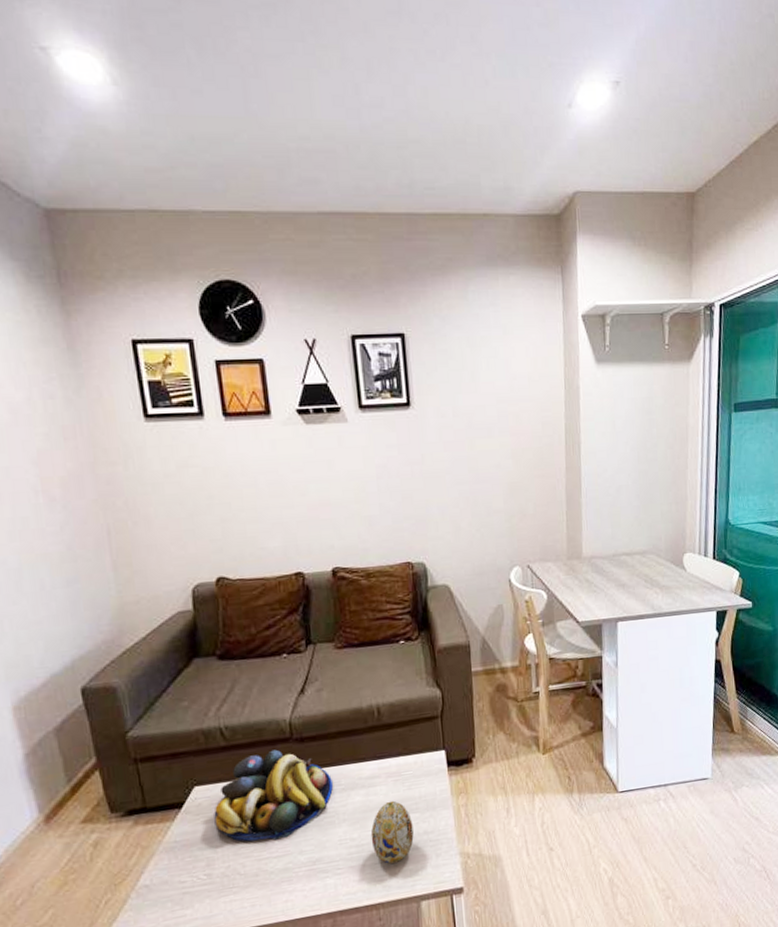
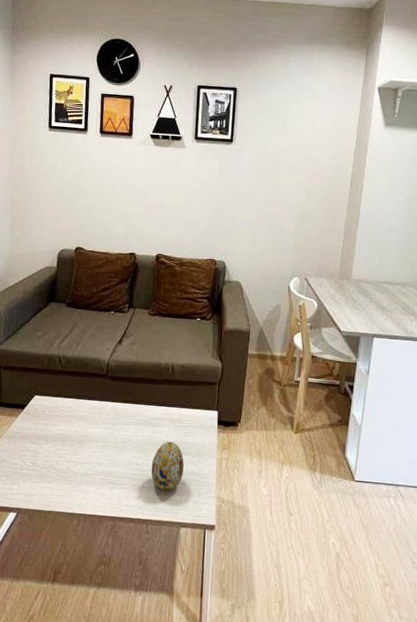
fruit bowl: present [214,749,333,842] -> none [44,381,130,450]

